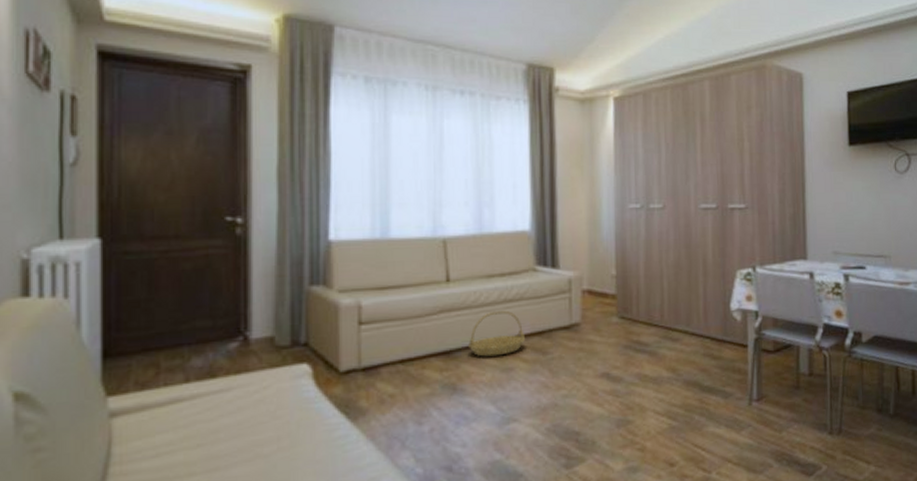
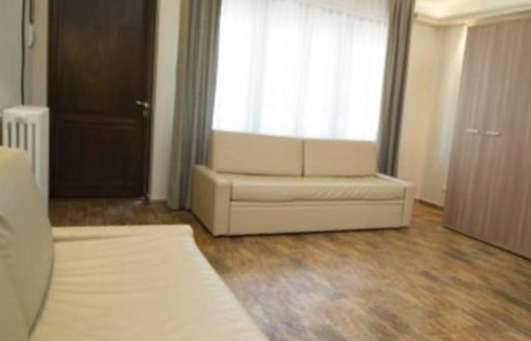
basket: present [469,310,526,357] -> none [314,206,362,243]

